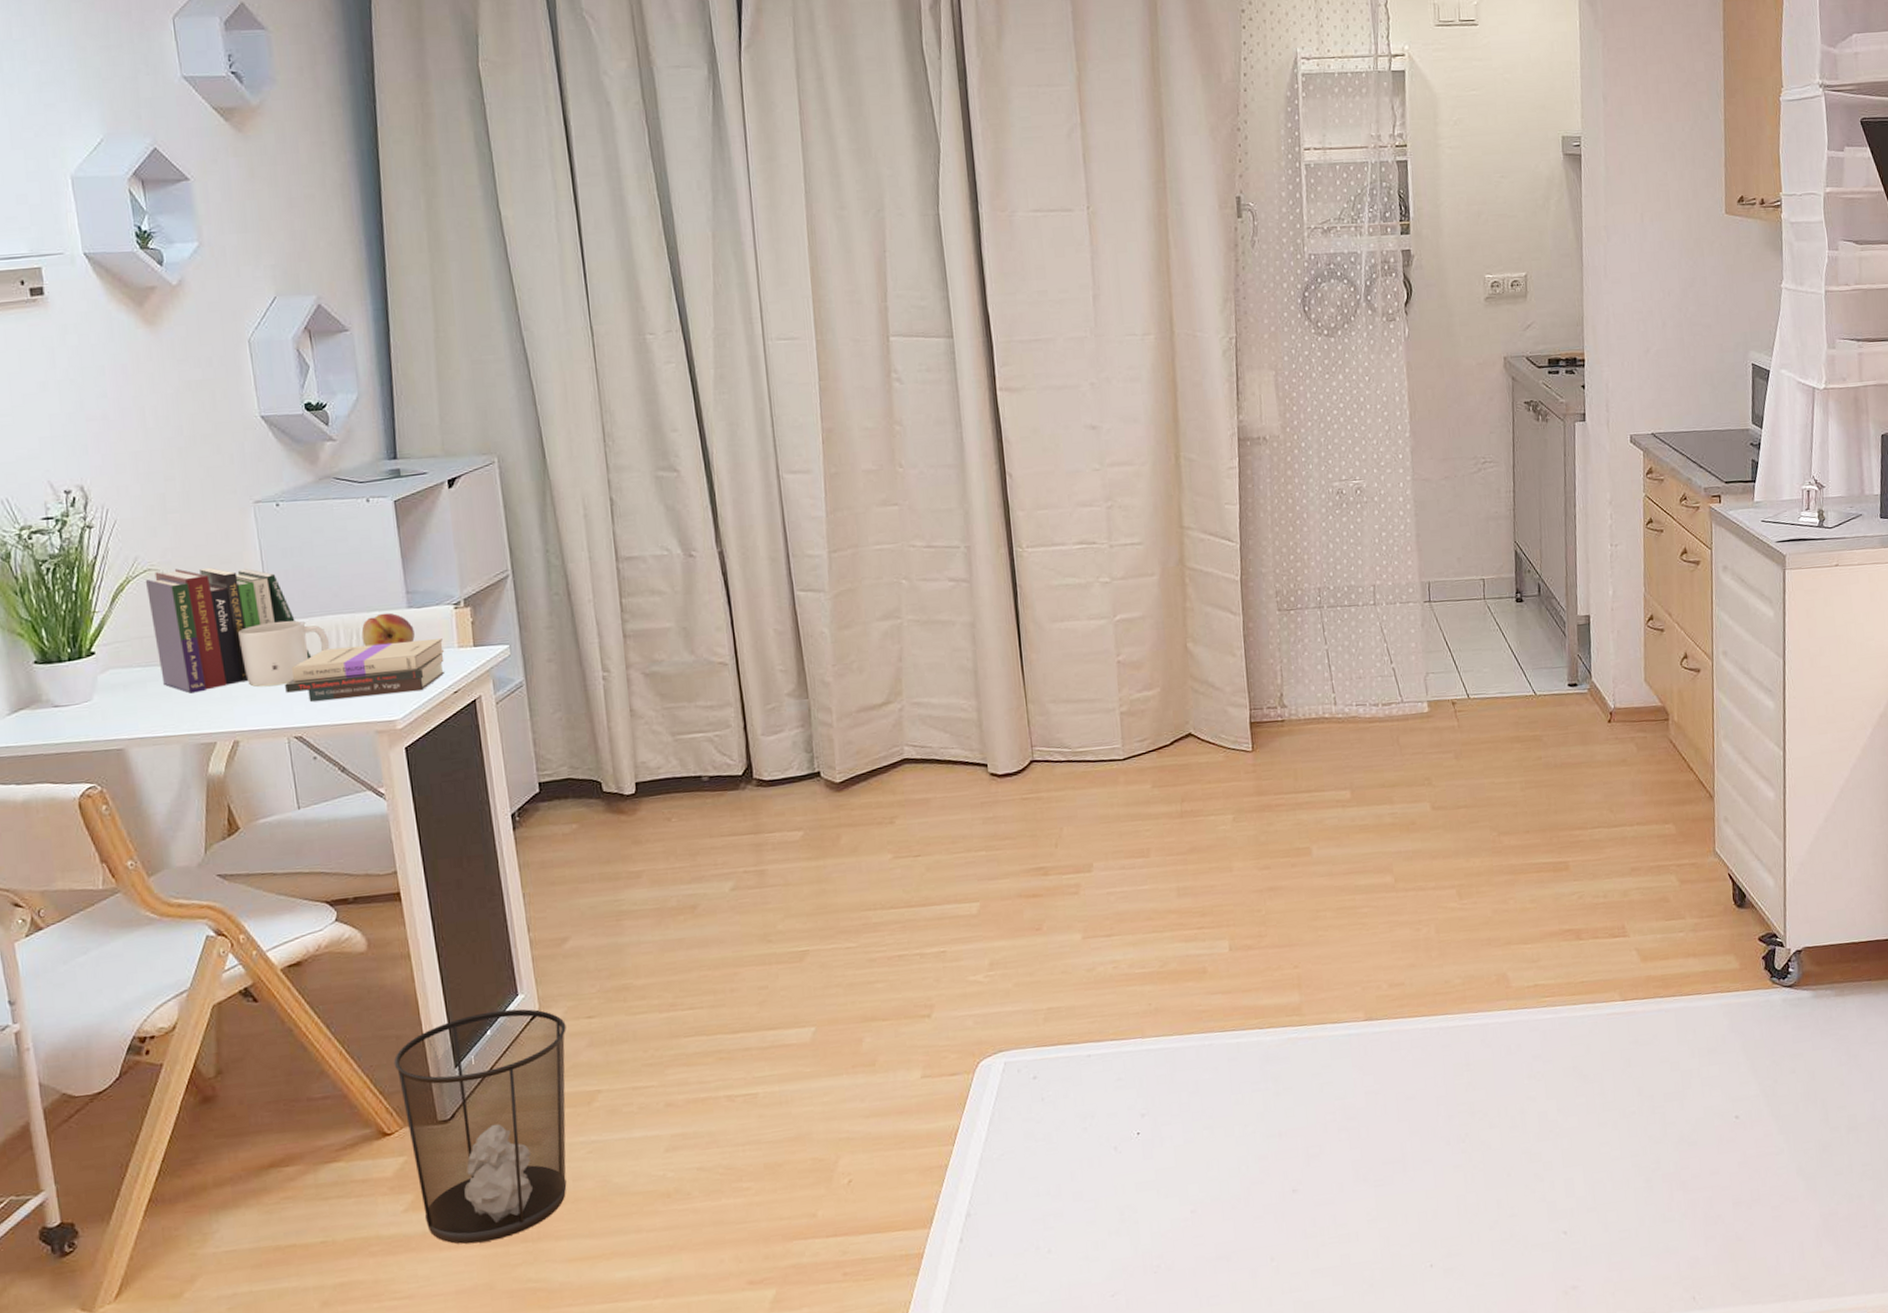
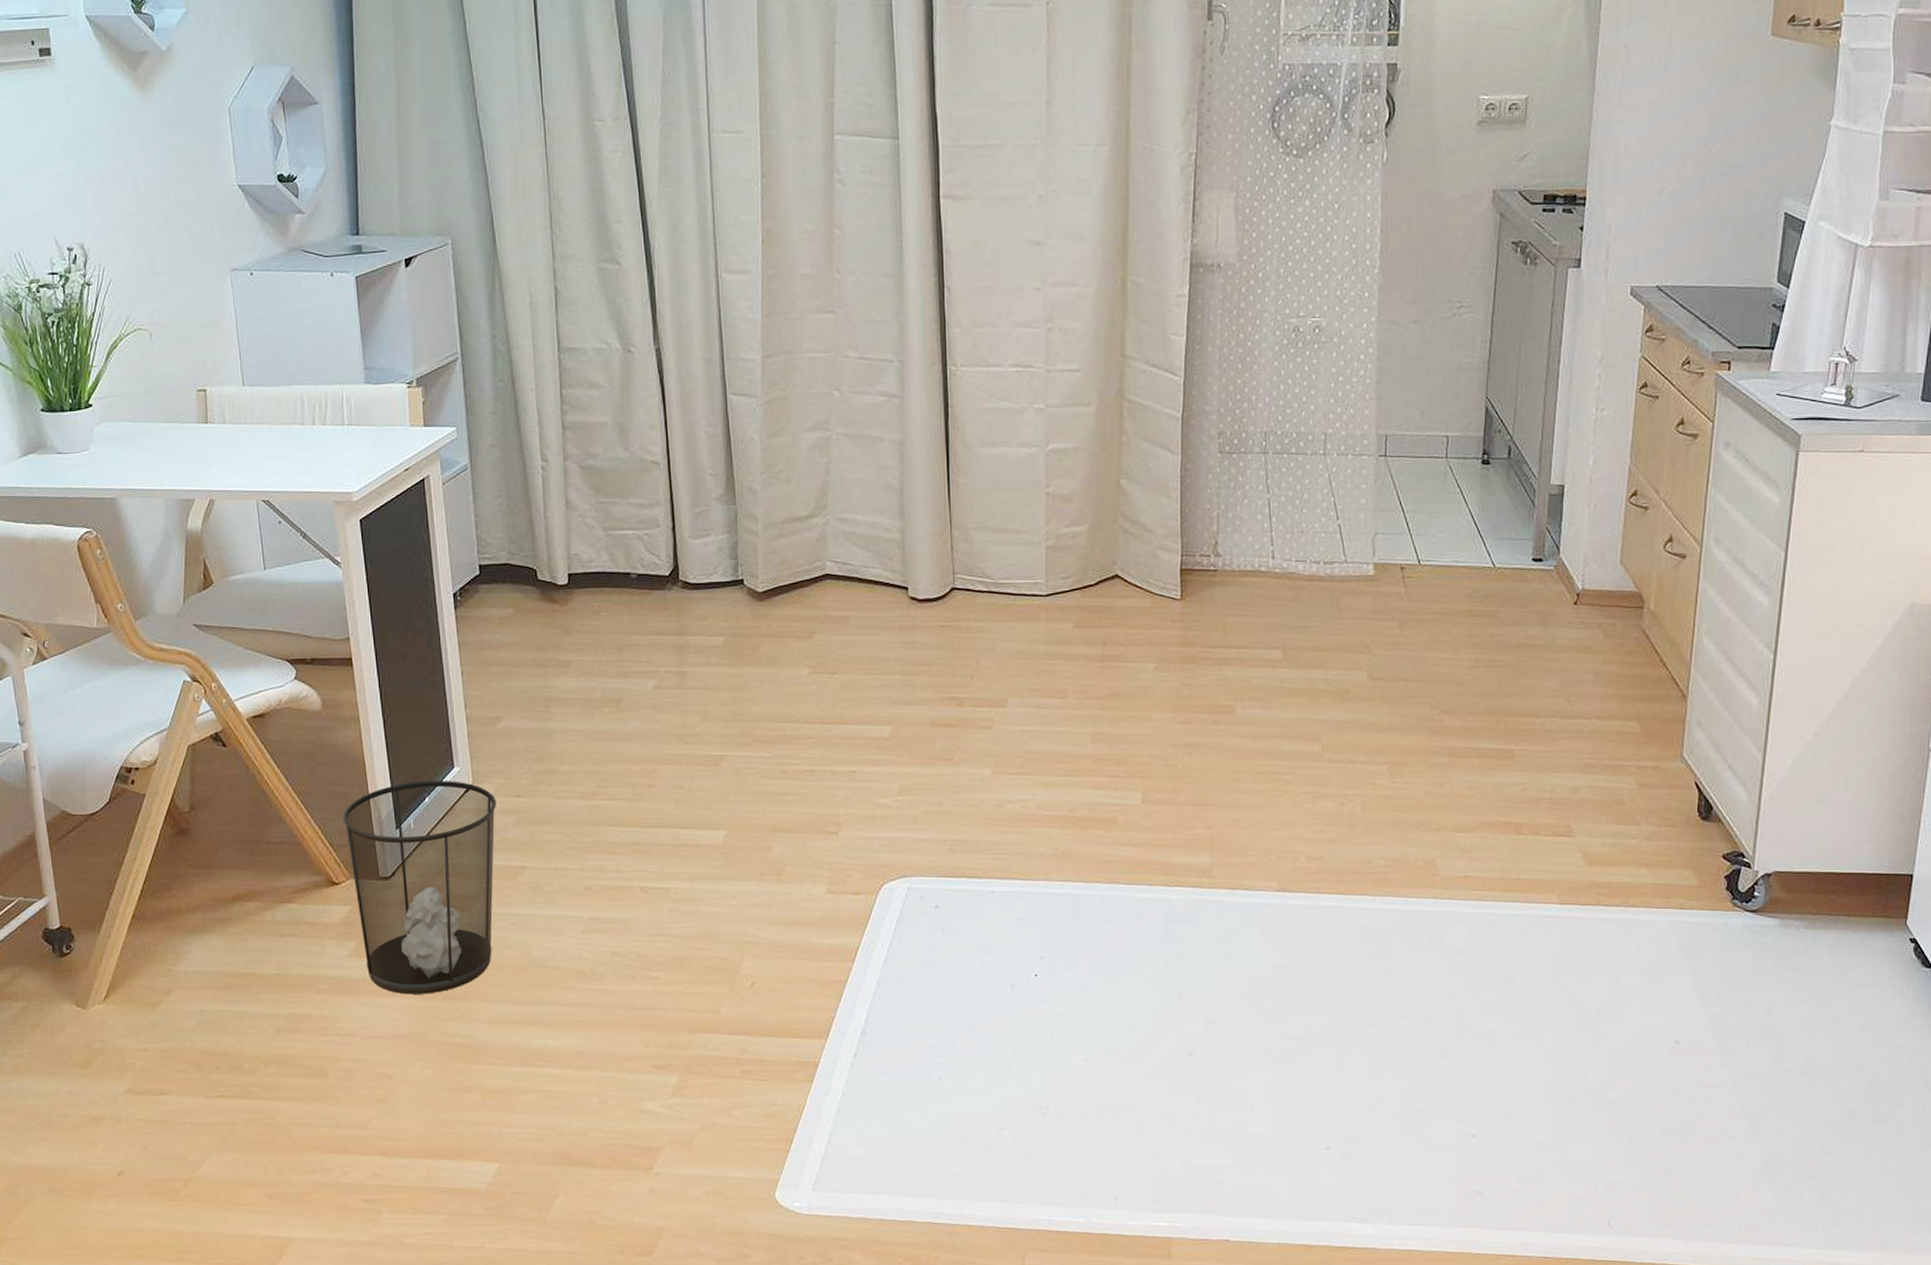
books: present [146,567,311,694] -> none [136,330,278,451]
mug: present [237,620,329,688] -> none [214,387,294,450]
books: present [285,639,446,701] -> none [255,415,398,467]
fruit: present [361,612,415,647] -> none [323,387,371,418]

